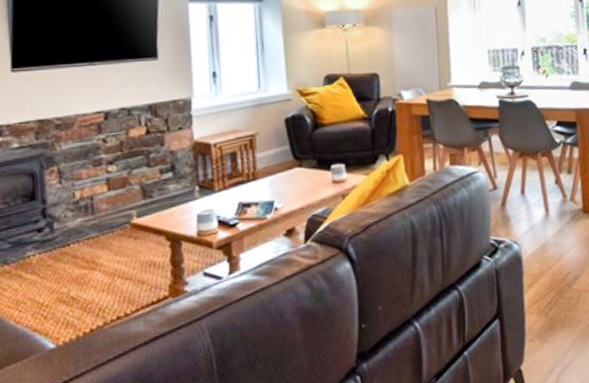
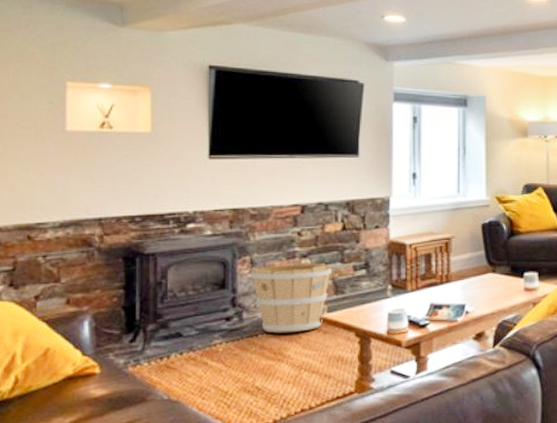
wooden bucket: none [59,168,140,242] -> present [250,262,333,333]

